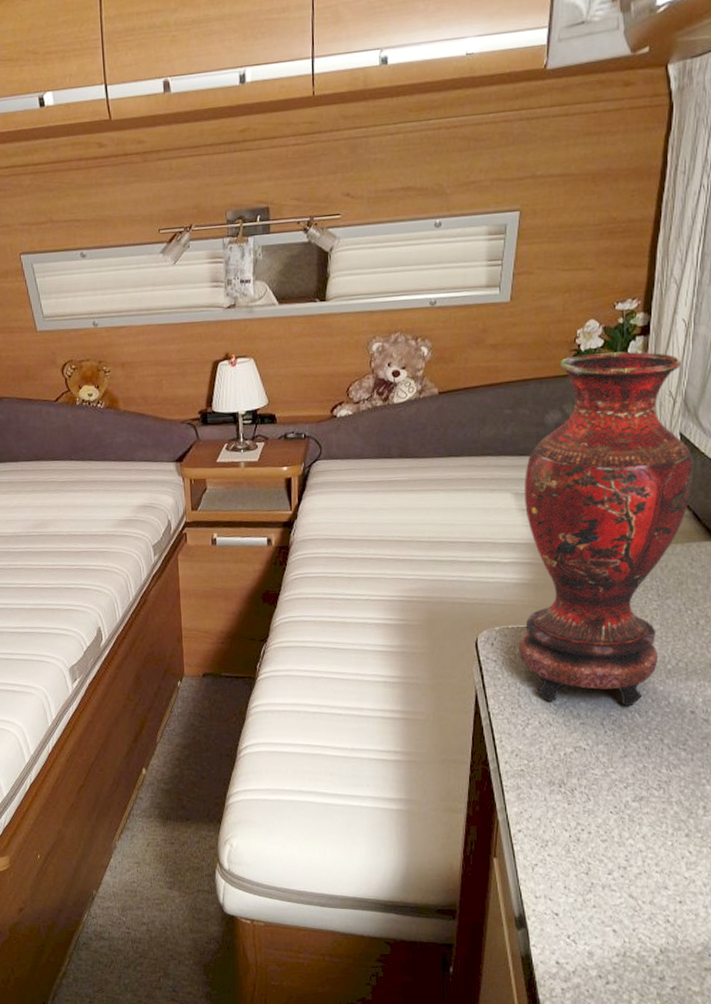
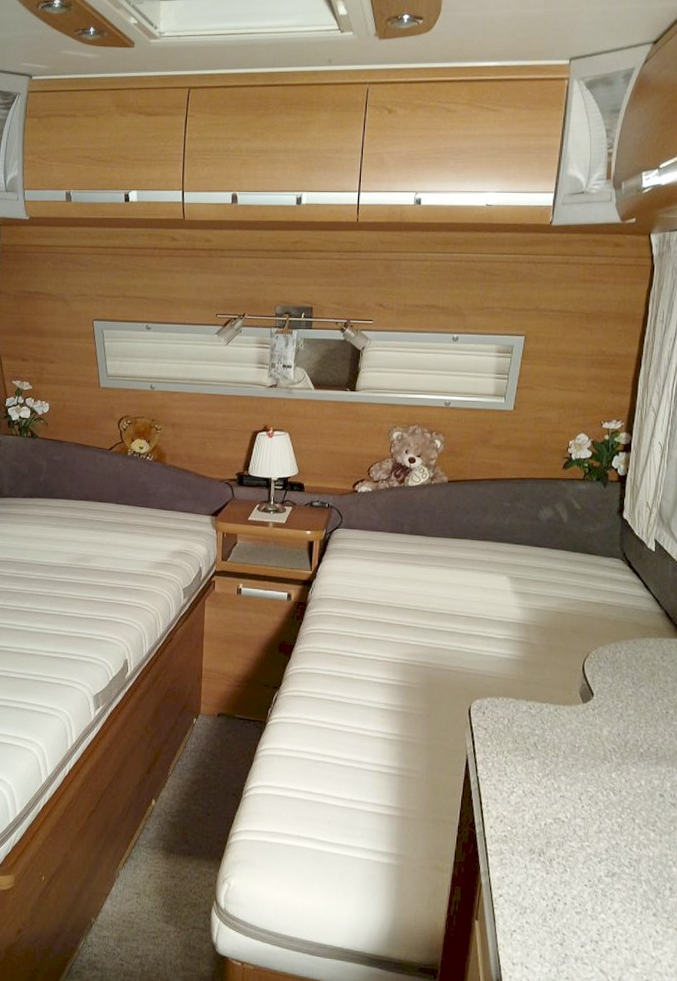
vase: present [519,351,694,707] -> none [508,462,666,785]

